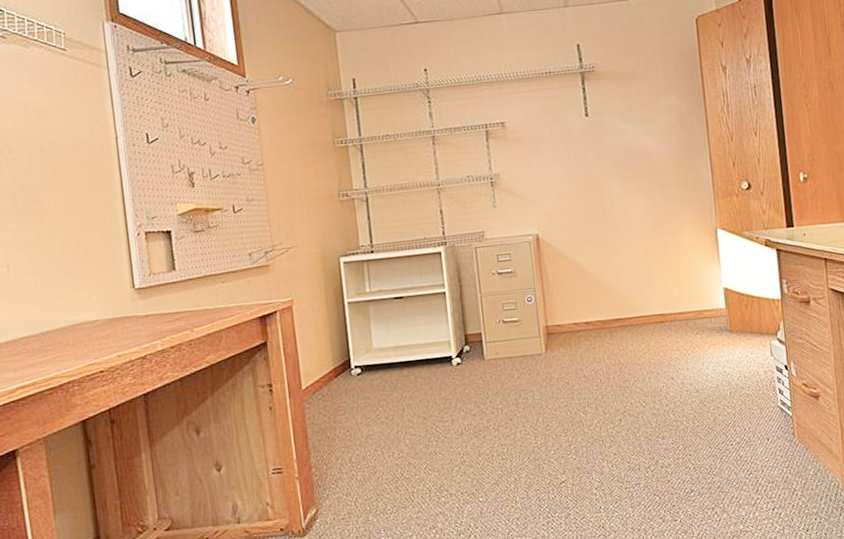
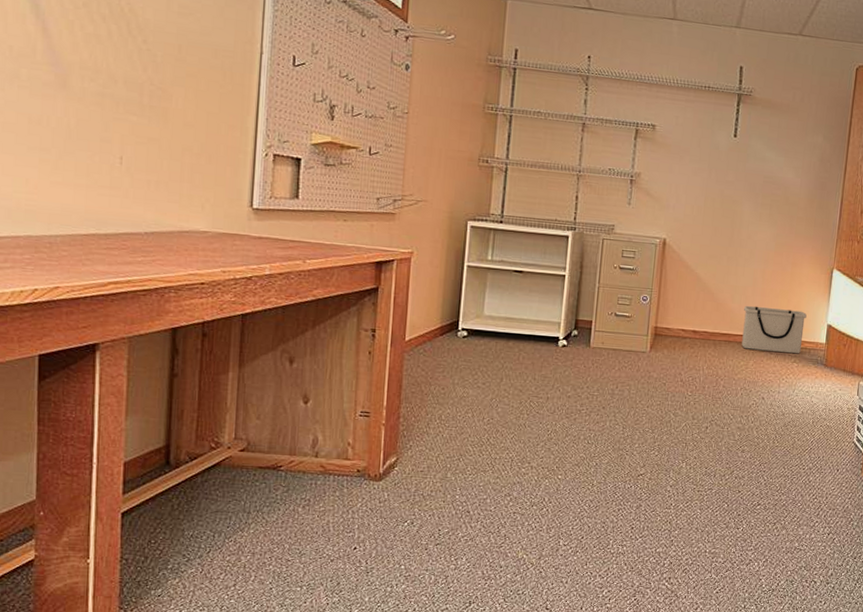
storage bin: none [633,279,702,331] -> present [741,306,807,354]

